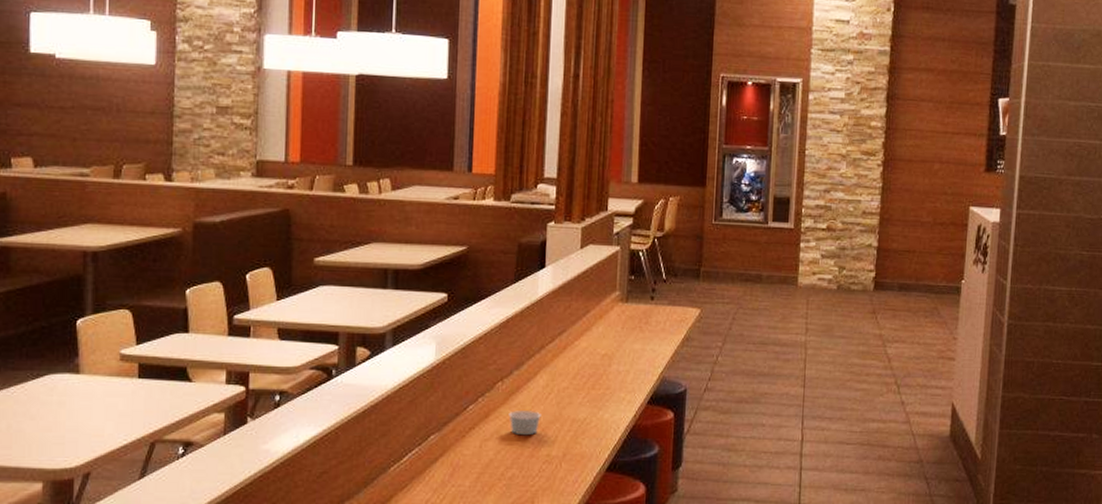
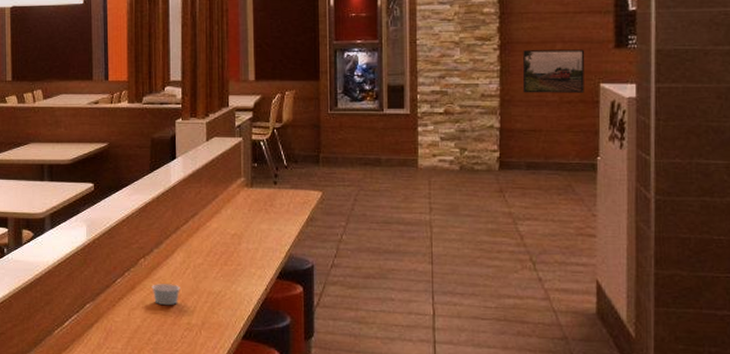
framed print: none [901,168,958,215] -> present [522,49,584,93]

